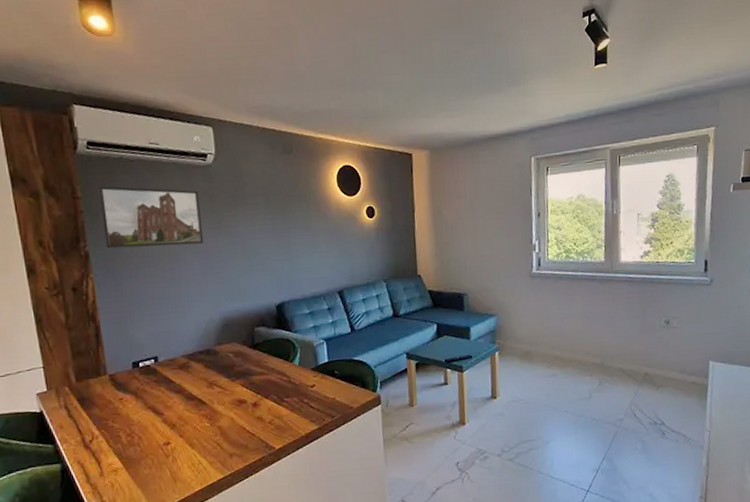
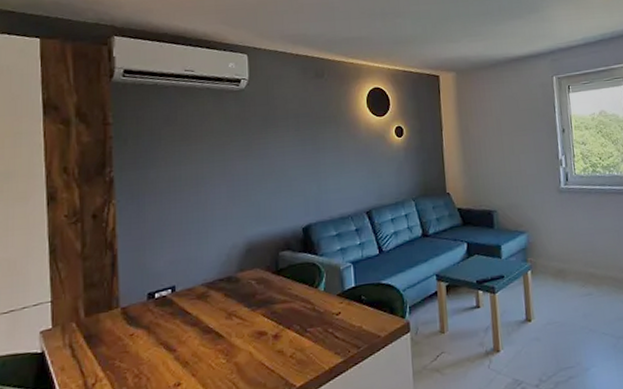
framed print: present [98,186,204,249] -> none [130,111,233,174]

